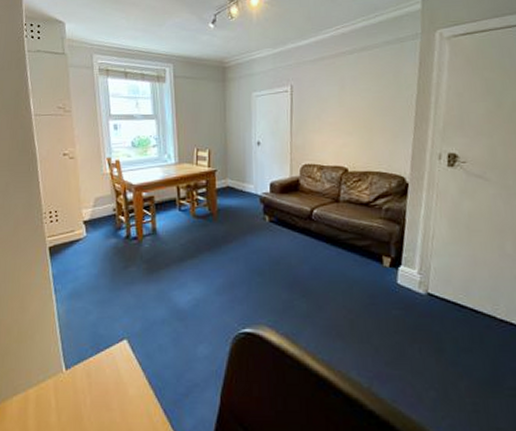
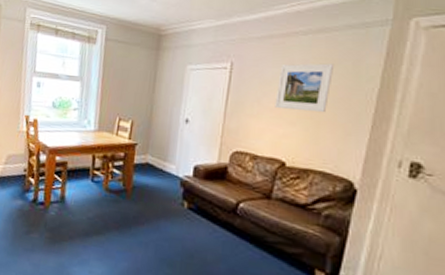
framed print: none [332,77,379,122] -> present [275,63,335,113]

